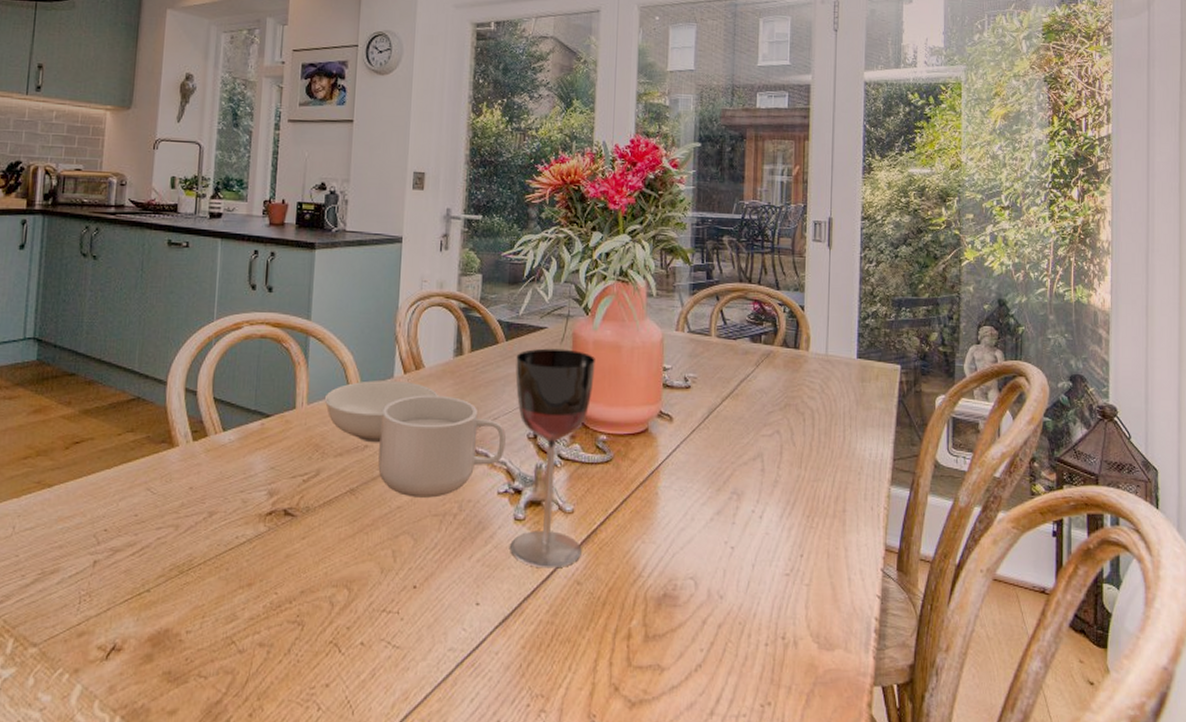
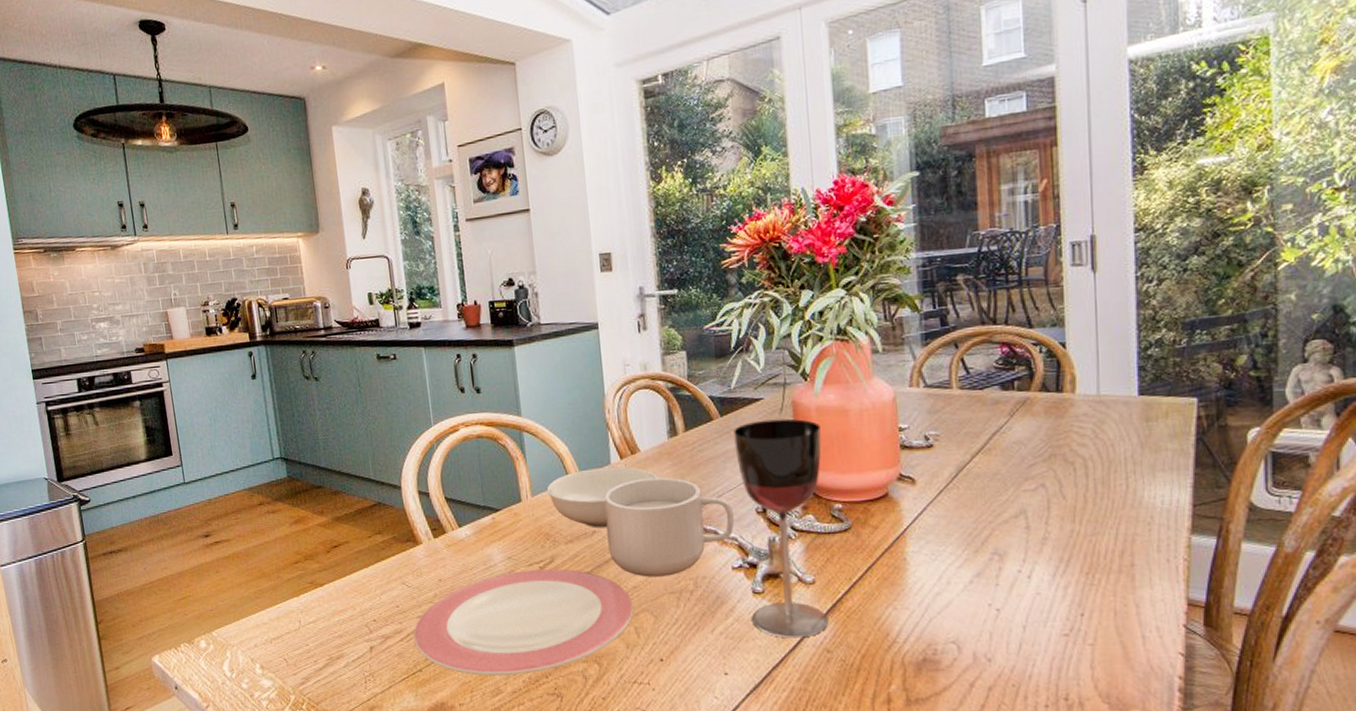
plate: none [147,483,394,600] -> present [413,569,633,677]

